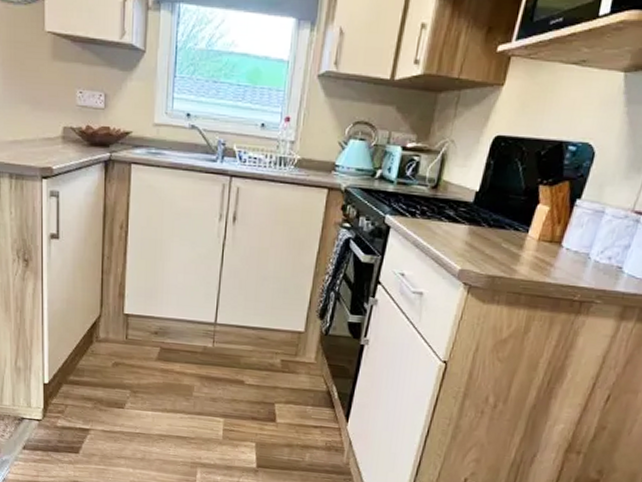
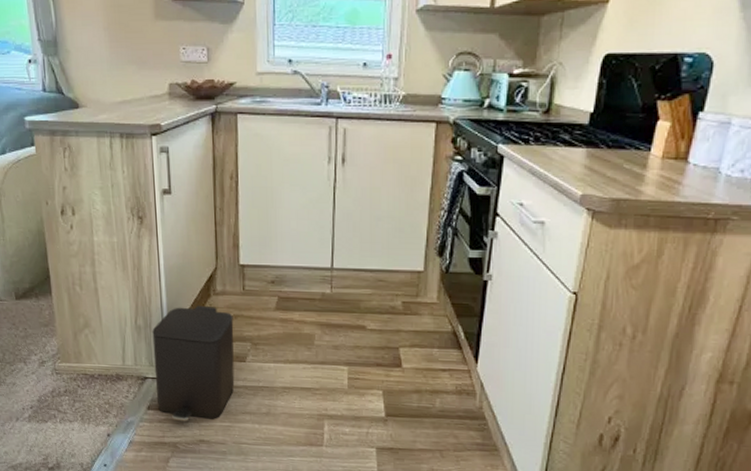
pedal bin: none [32,350,115,462] -> present [152,305,235,421]

